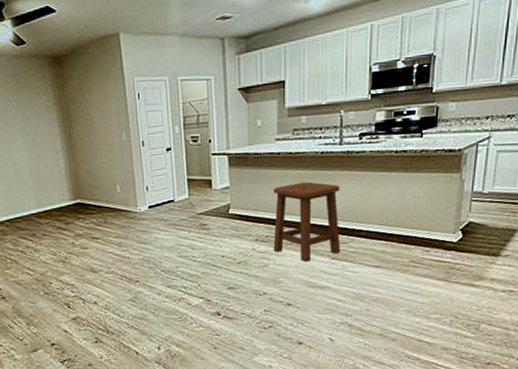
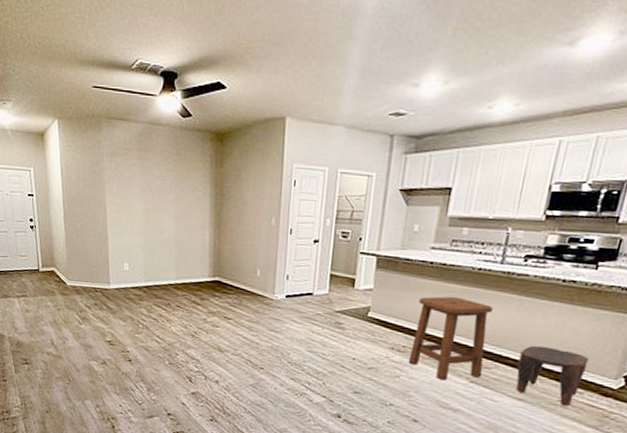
stool: none [370,214,429,266] -> present [515,345,589,407]

